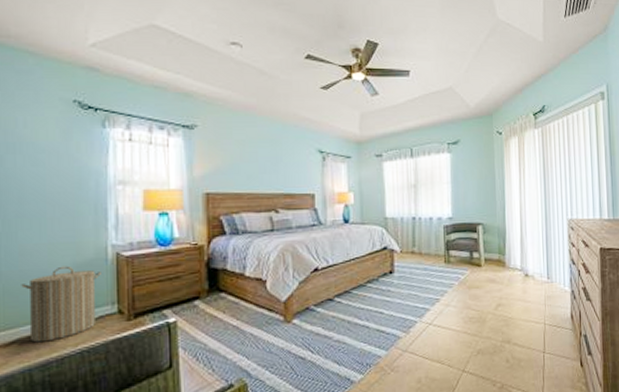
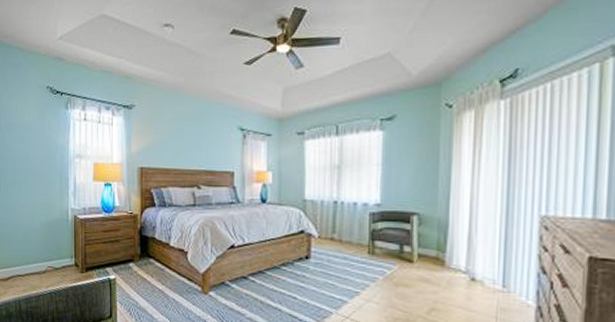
laundry hamper: present [21,266,101,343] -> none [14,223,64,281]

